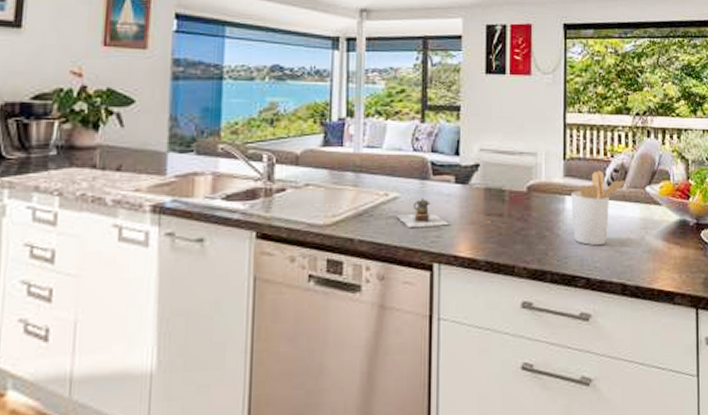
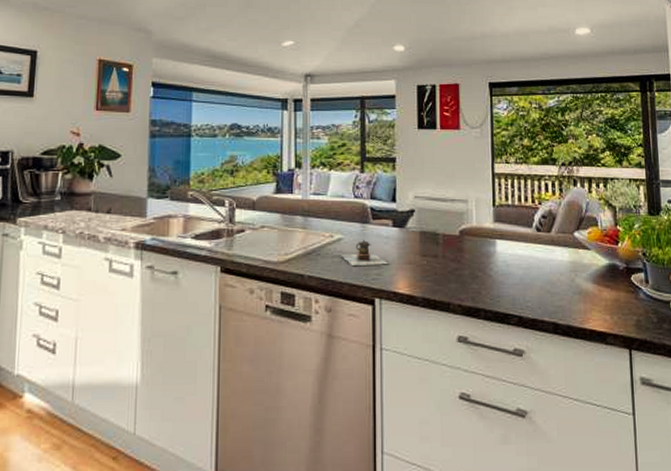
utensil holder: present [571,170,629,246] -> none [501,216,557,287]

